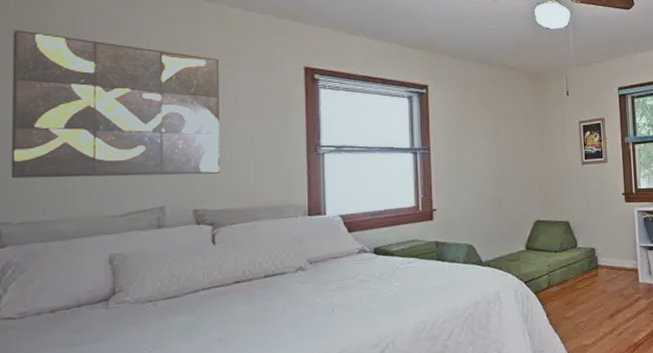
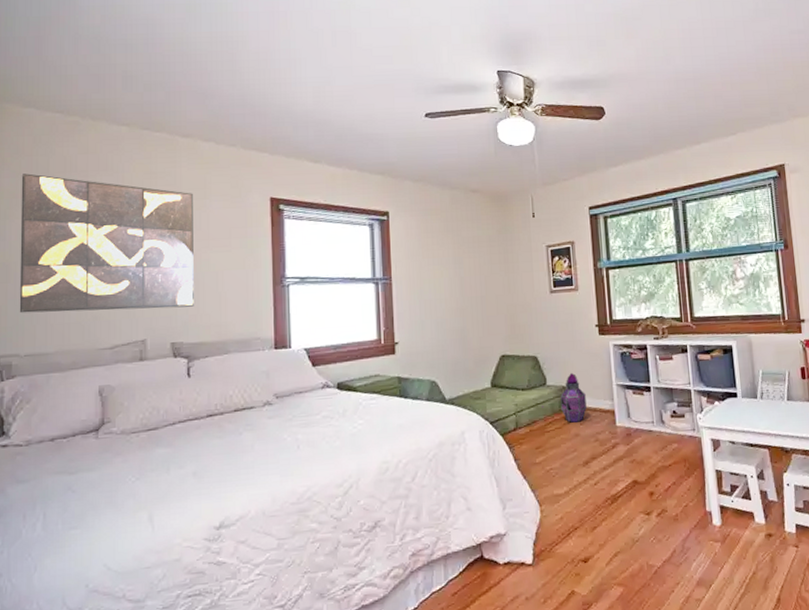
lantern: none [573,235,613,281] -> present [542,372,587,423]

